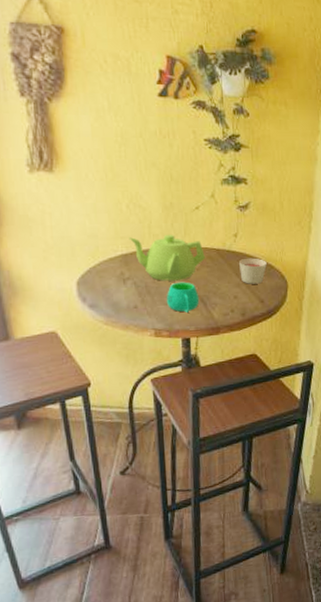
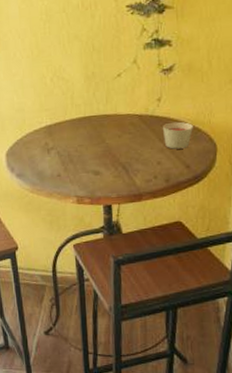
teapot: present [128,234,205,281] -> none [52,103,127,150]
mug: present [166,282,200,313] -> none [88,149,121,180]

